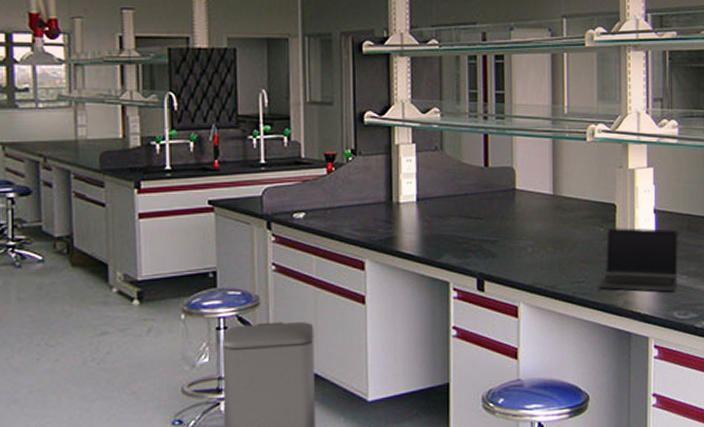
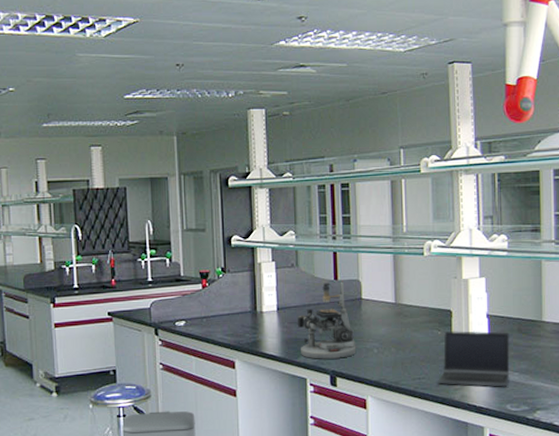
microscope: none [441,170,508,260] -> present [298,282,356,359]

